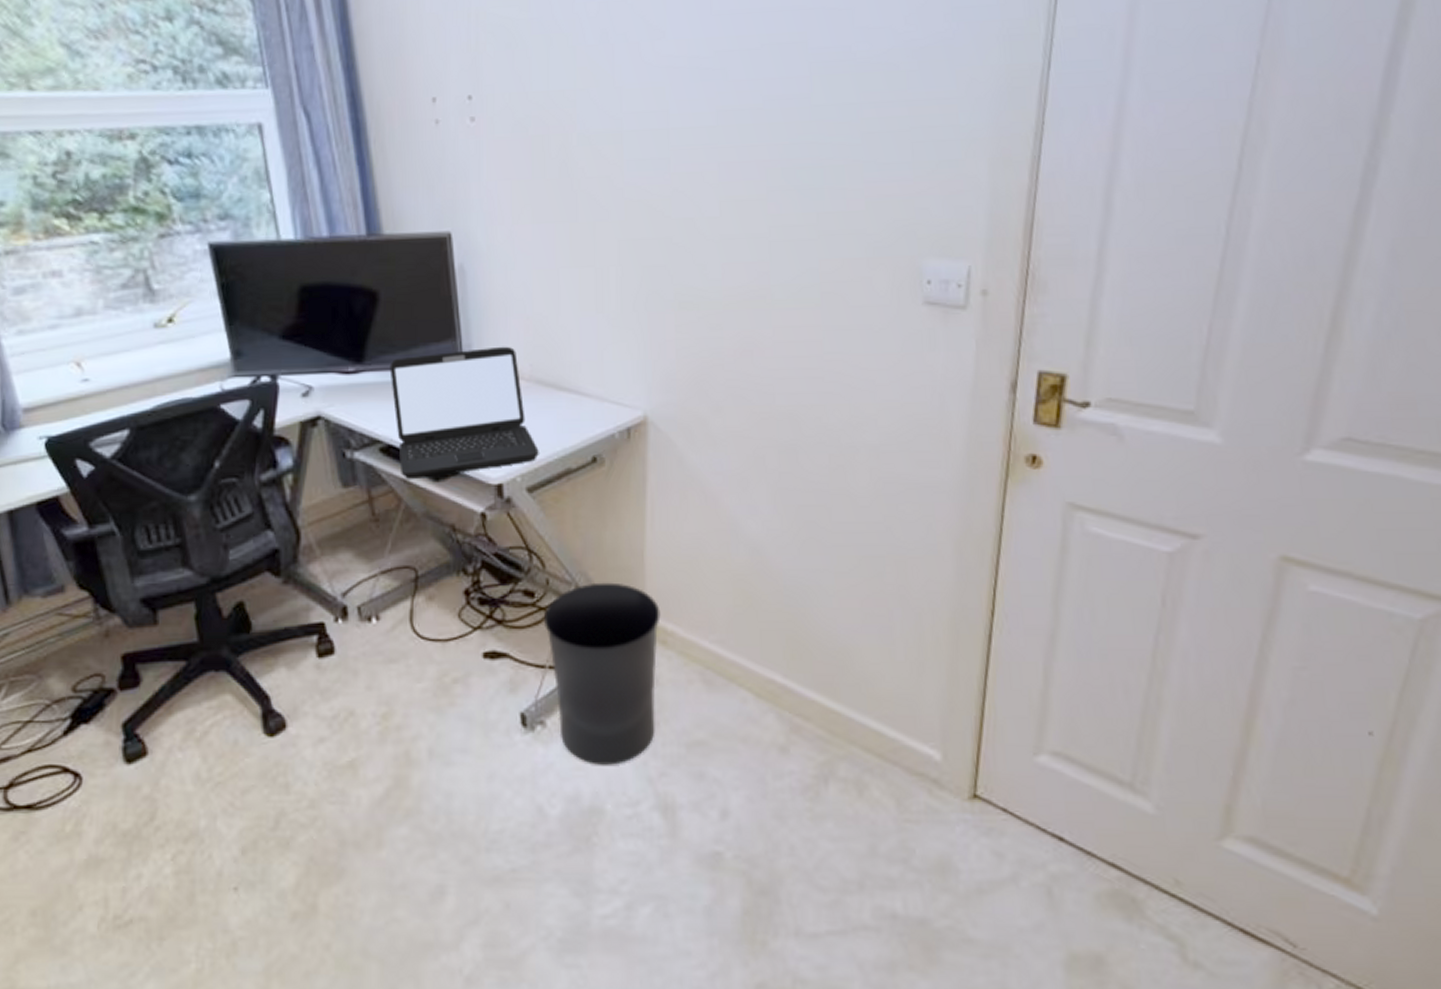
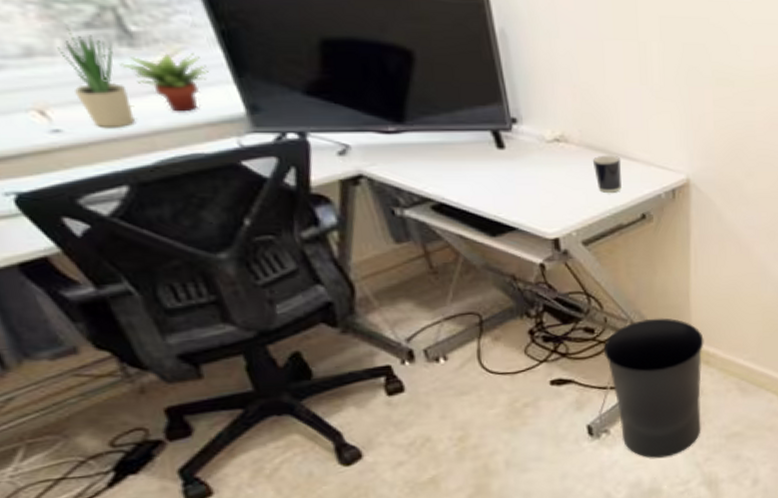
potted plant: none [99,290,144,376] -> present [58,28,134,127]
succulent plant: none [141,304,207,358] -> present [120,52,209,111]
laptop: present [389,346,539,480] -> none [434,112,592,236]
mug: none [542,390,573,433] -> present [592,155,622,193]

